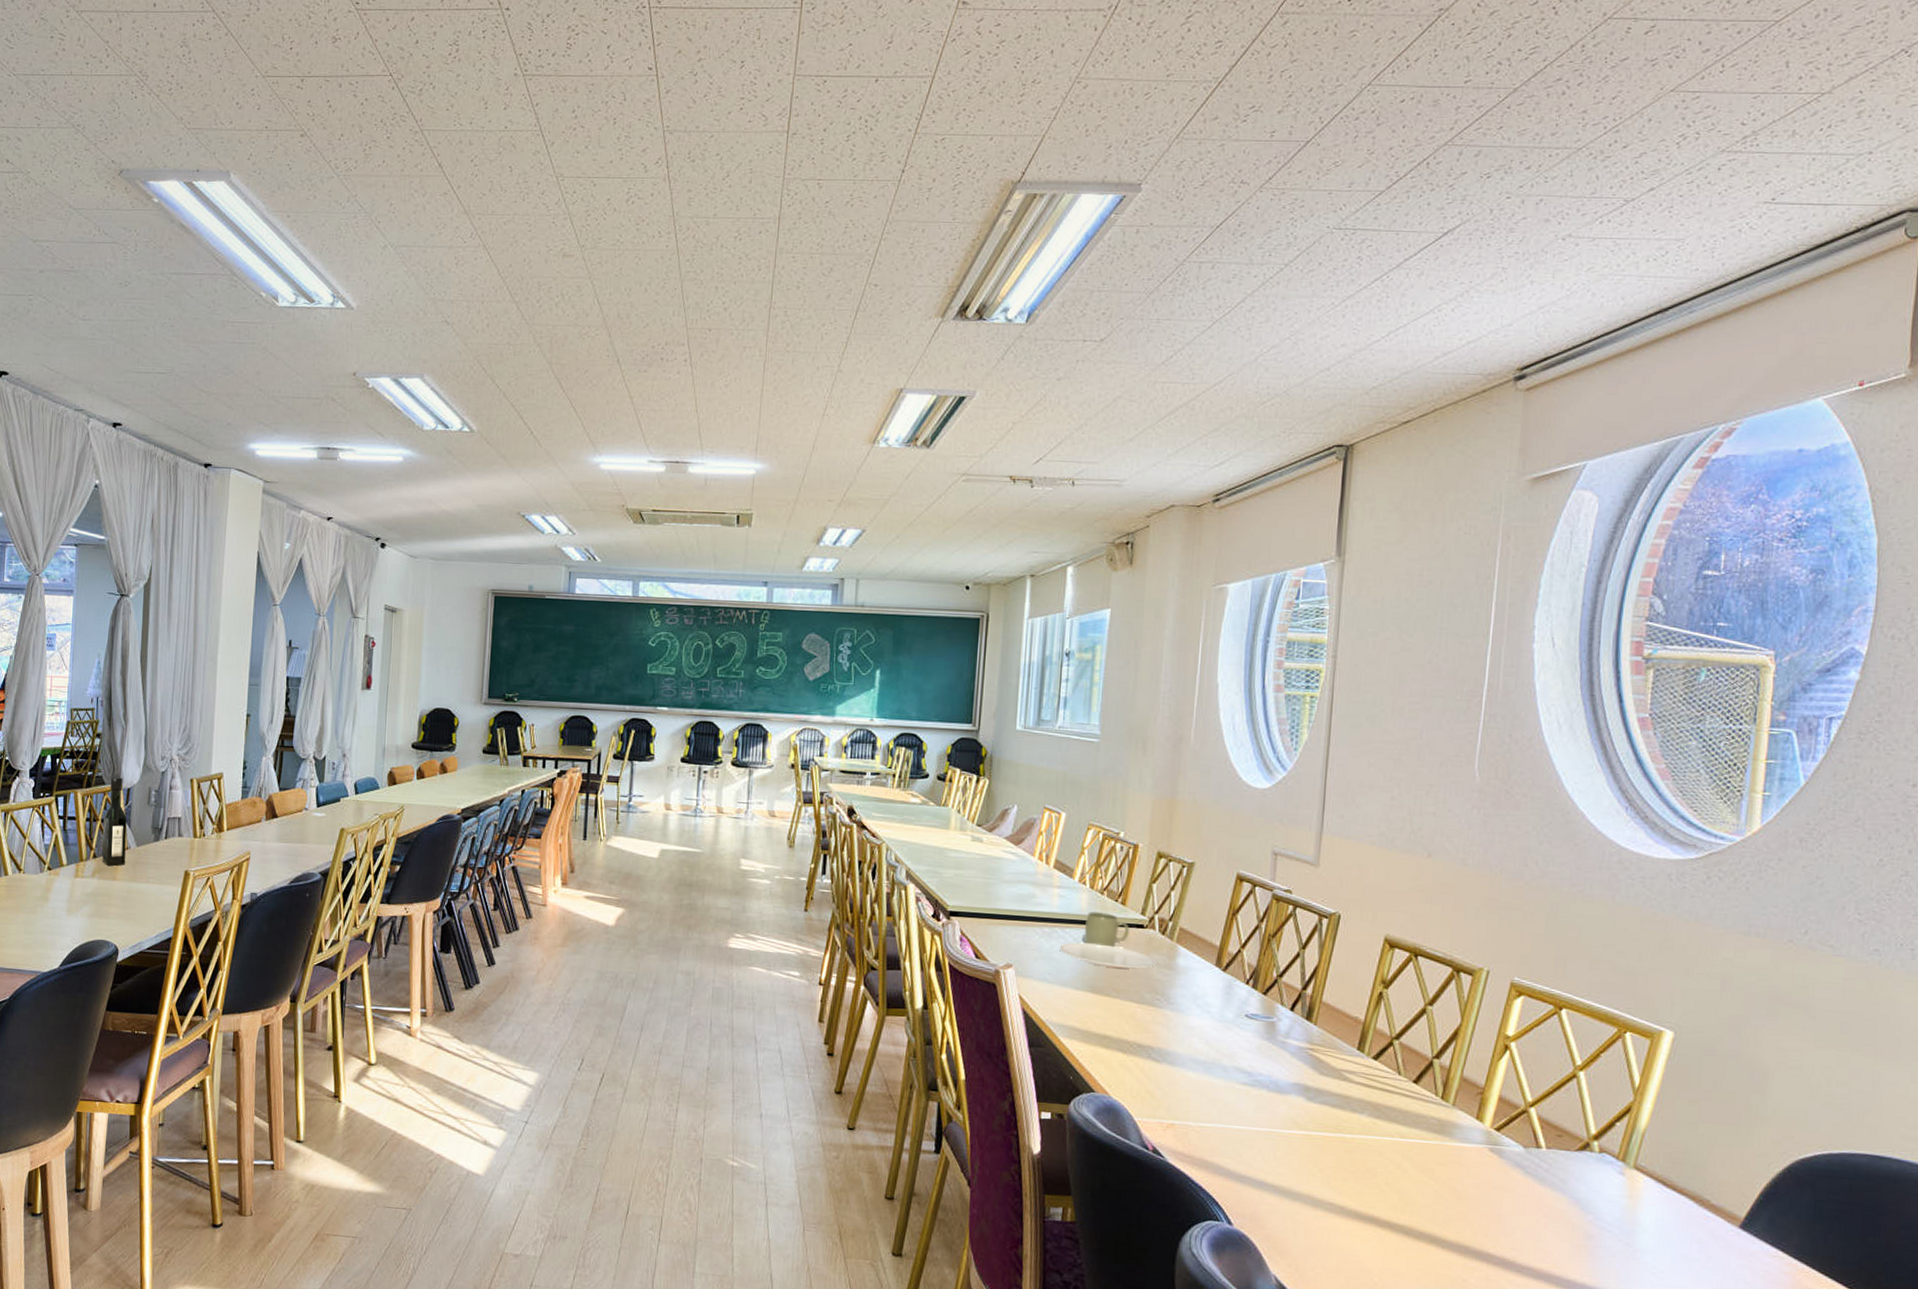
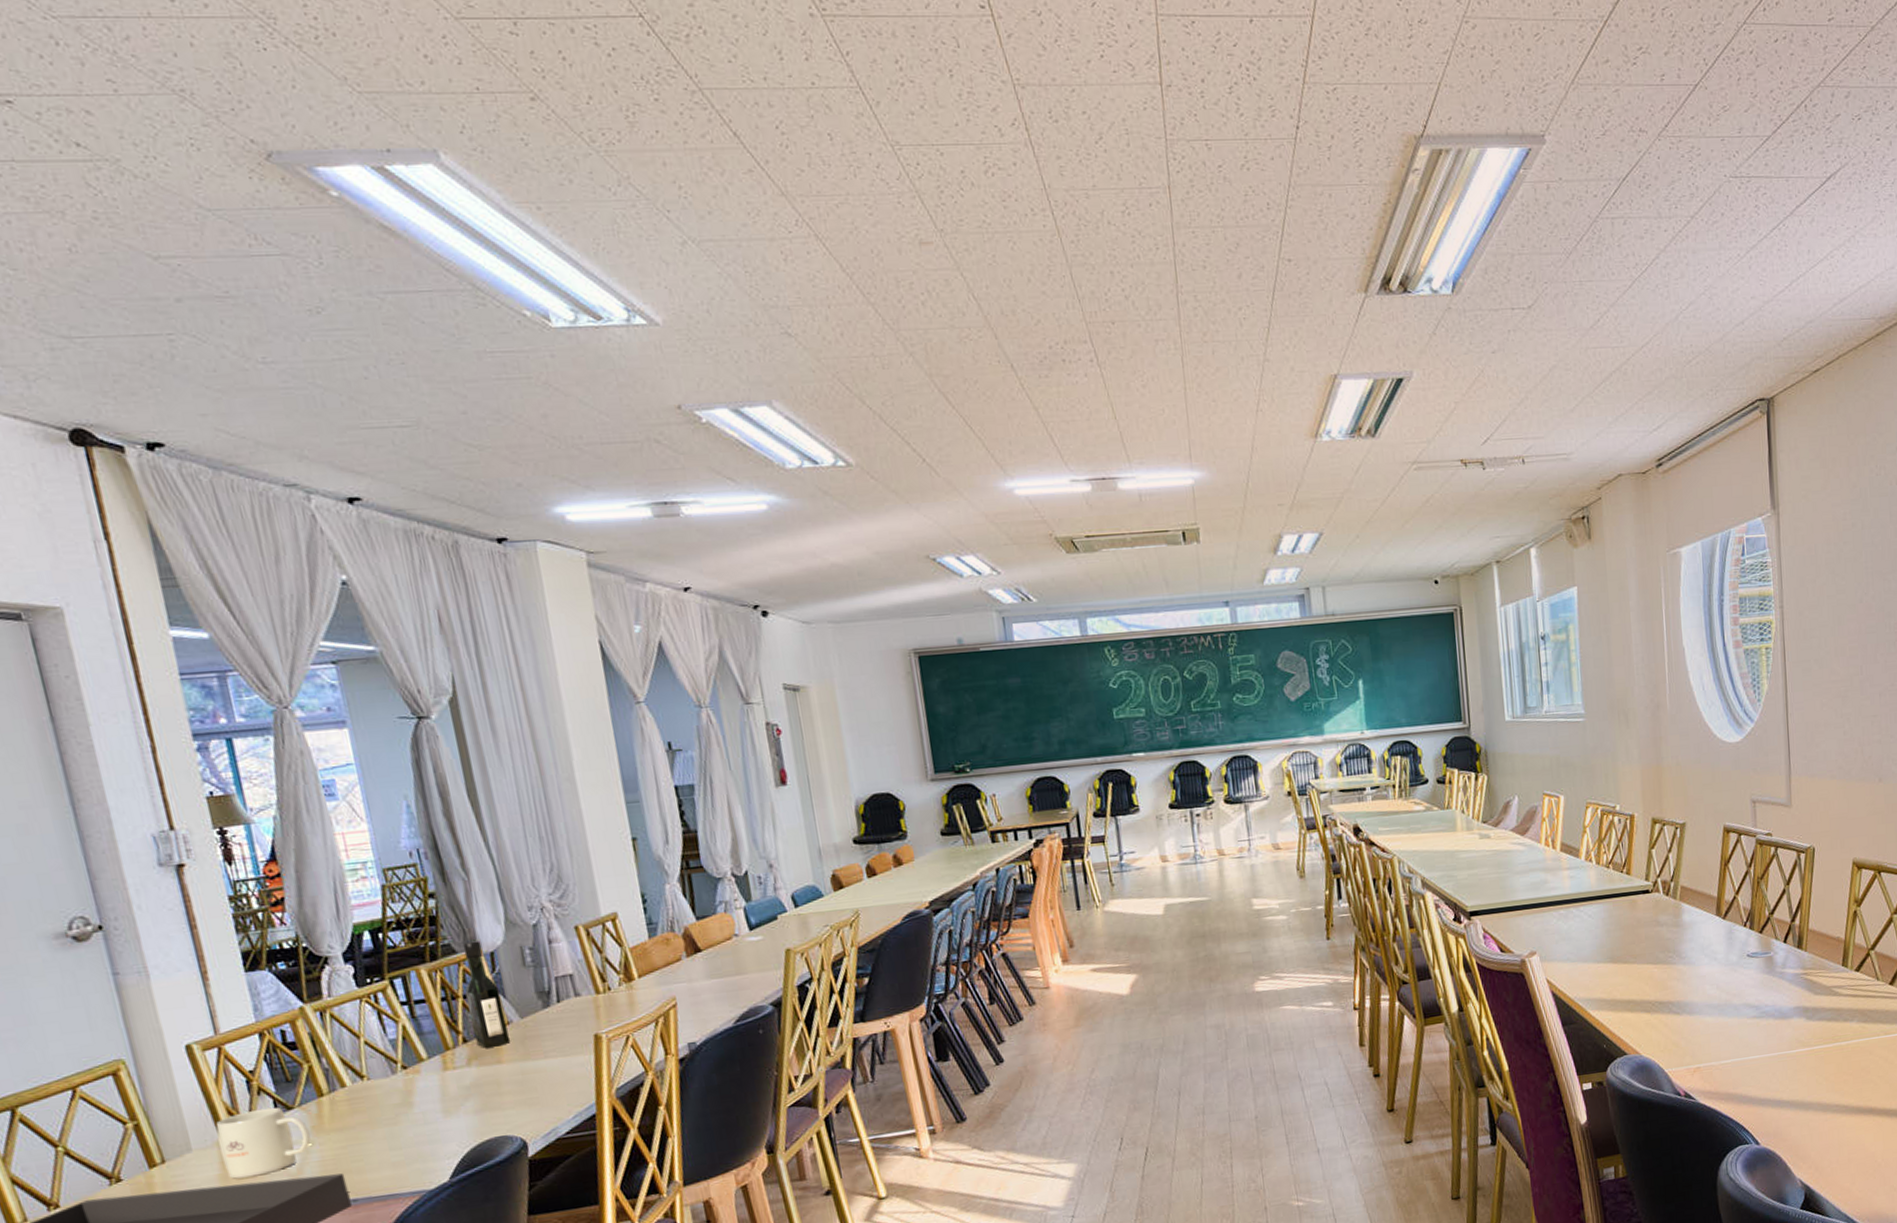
plate: present [1059,942,1156,969] -> none [1577,915,1665,937]
mug: present [1084,911,1129,948] -> none [1596,885,1637,919]

